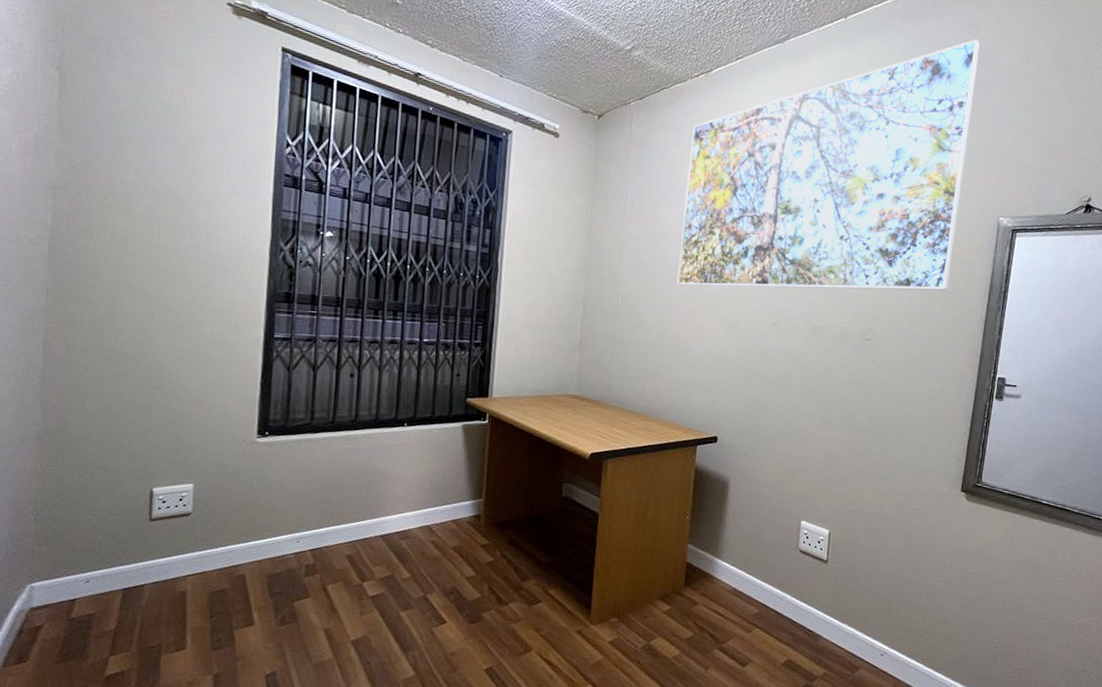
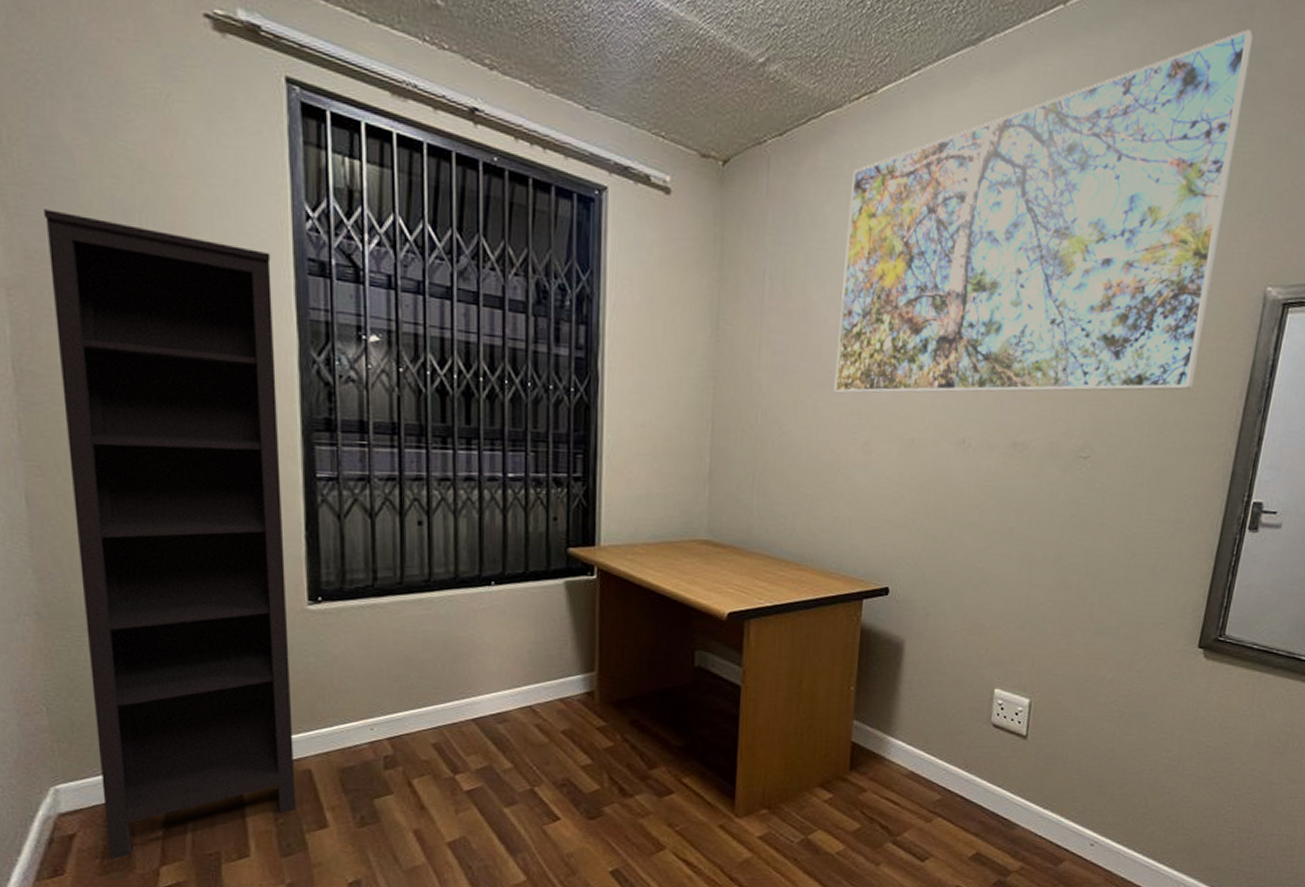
bookcase: none [67,133,257,650] -> present [42,209,297,860]

